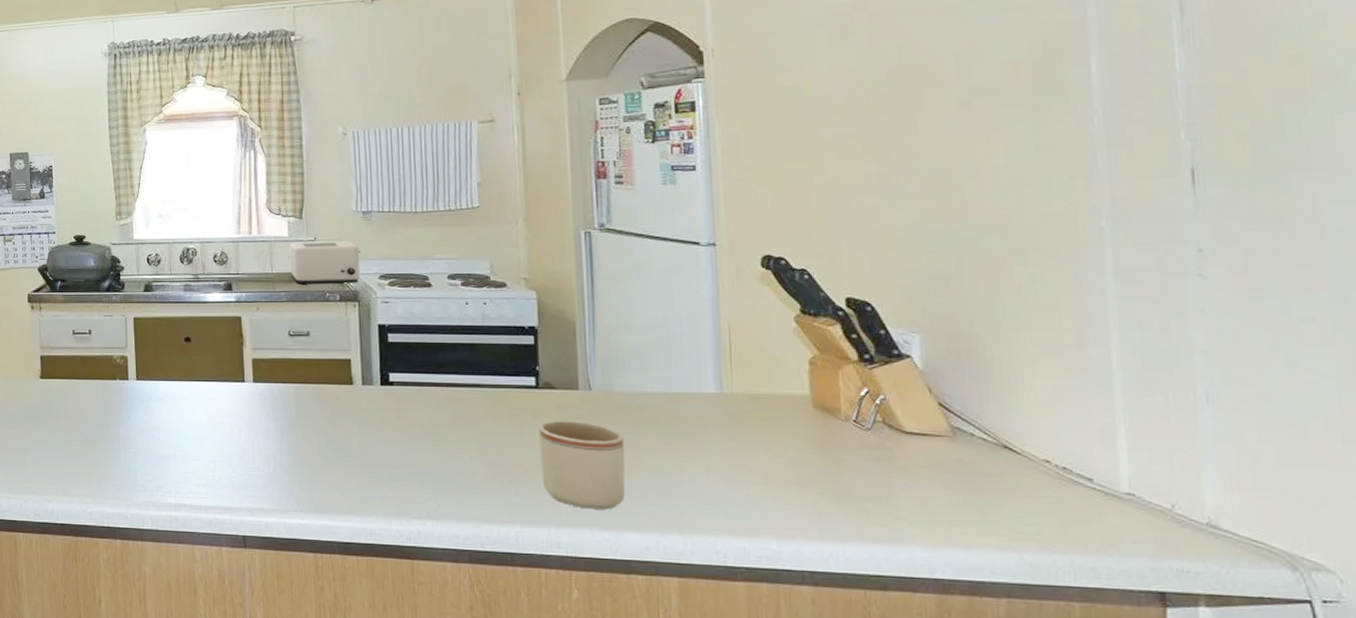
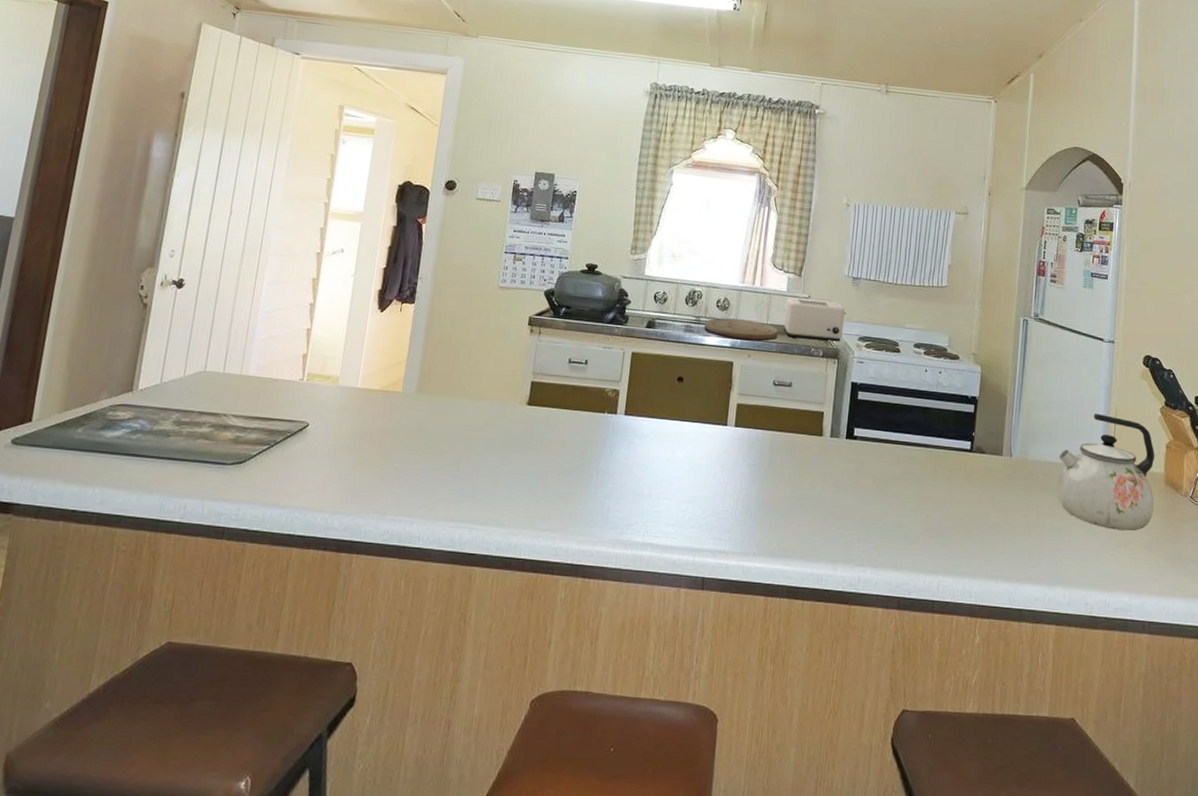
cutting board: none [204,271,285,293] -> present [704,318,778,342]
mug: present [539,421,626,510] -> none [964,482,1031,564]
kettle: none [655,331,800,466] -> present [1057,413,1155,531]

